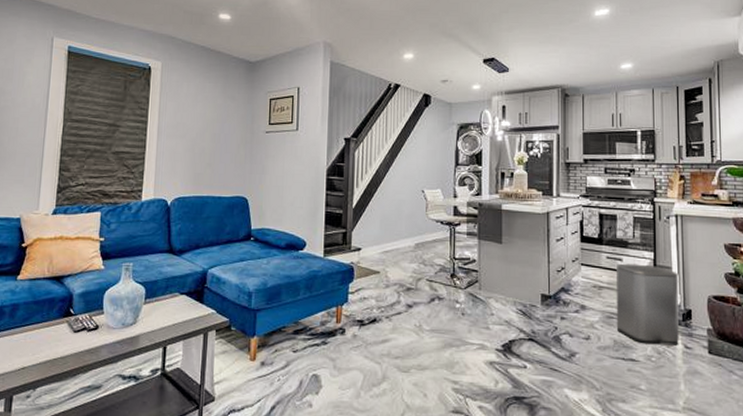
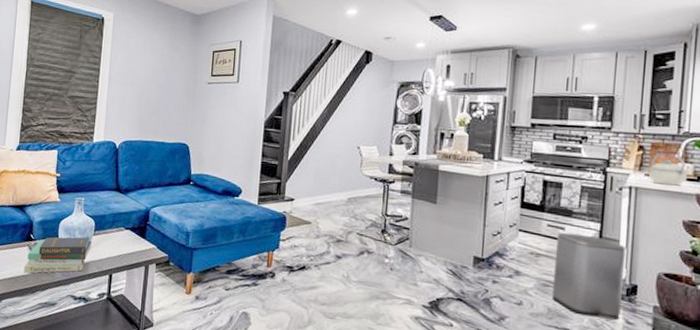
books: none [62,307,143,355] -> present [23,237,92,274]
kettle: none [690,177,725,212] -> present [648,149,690,186]

